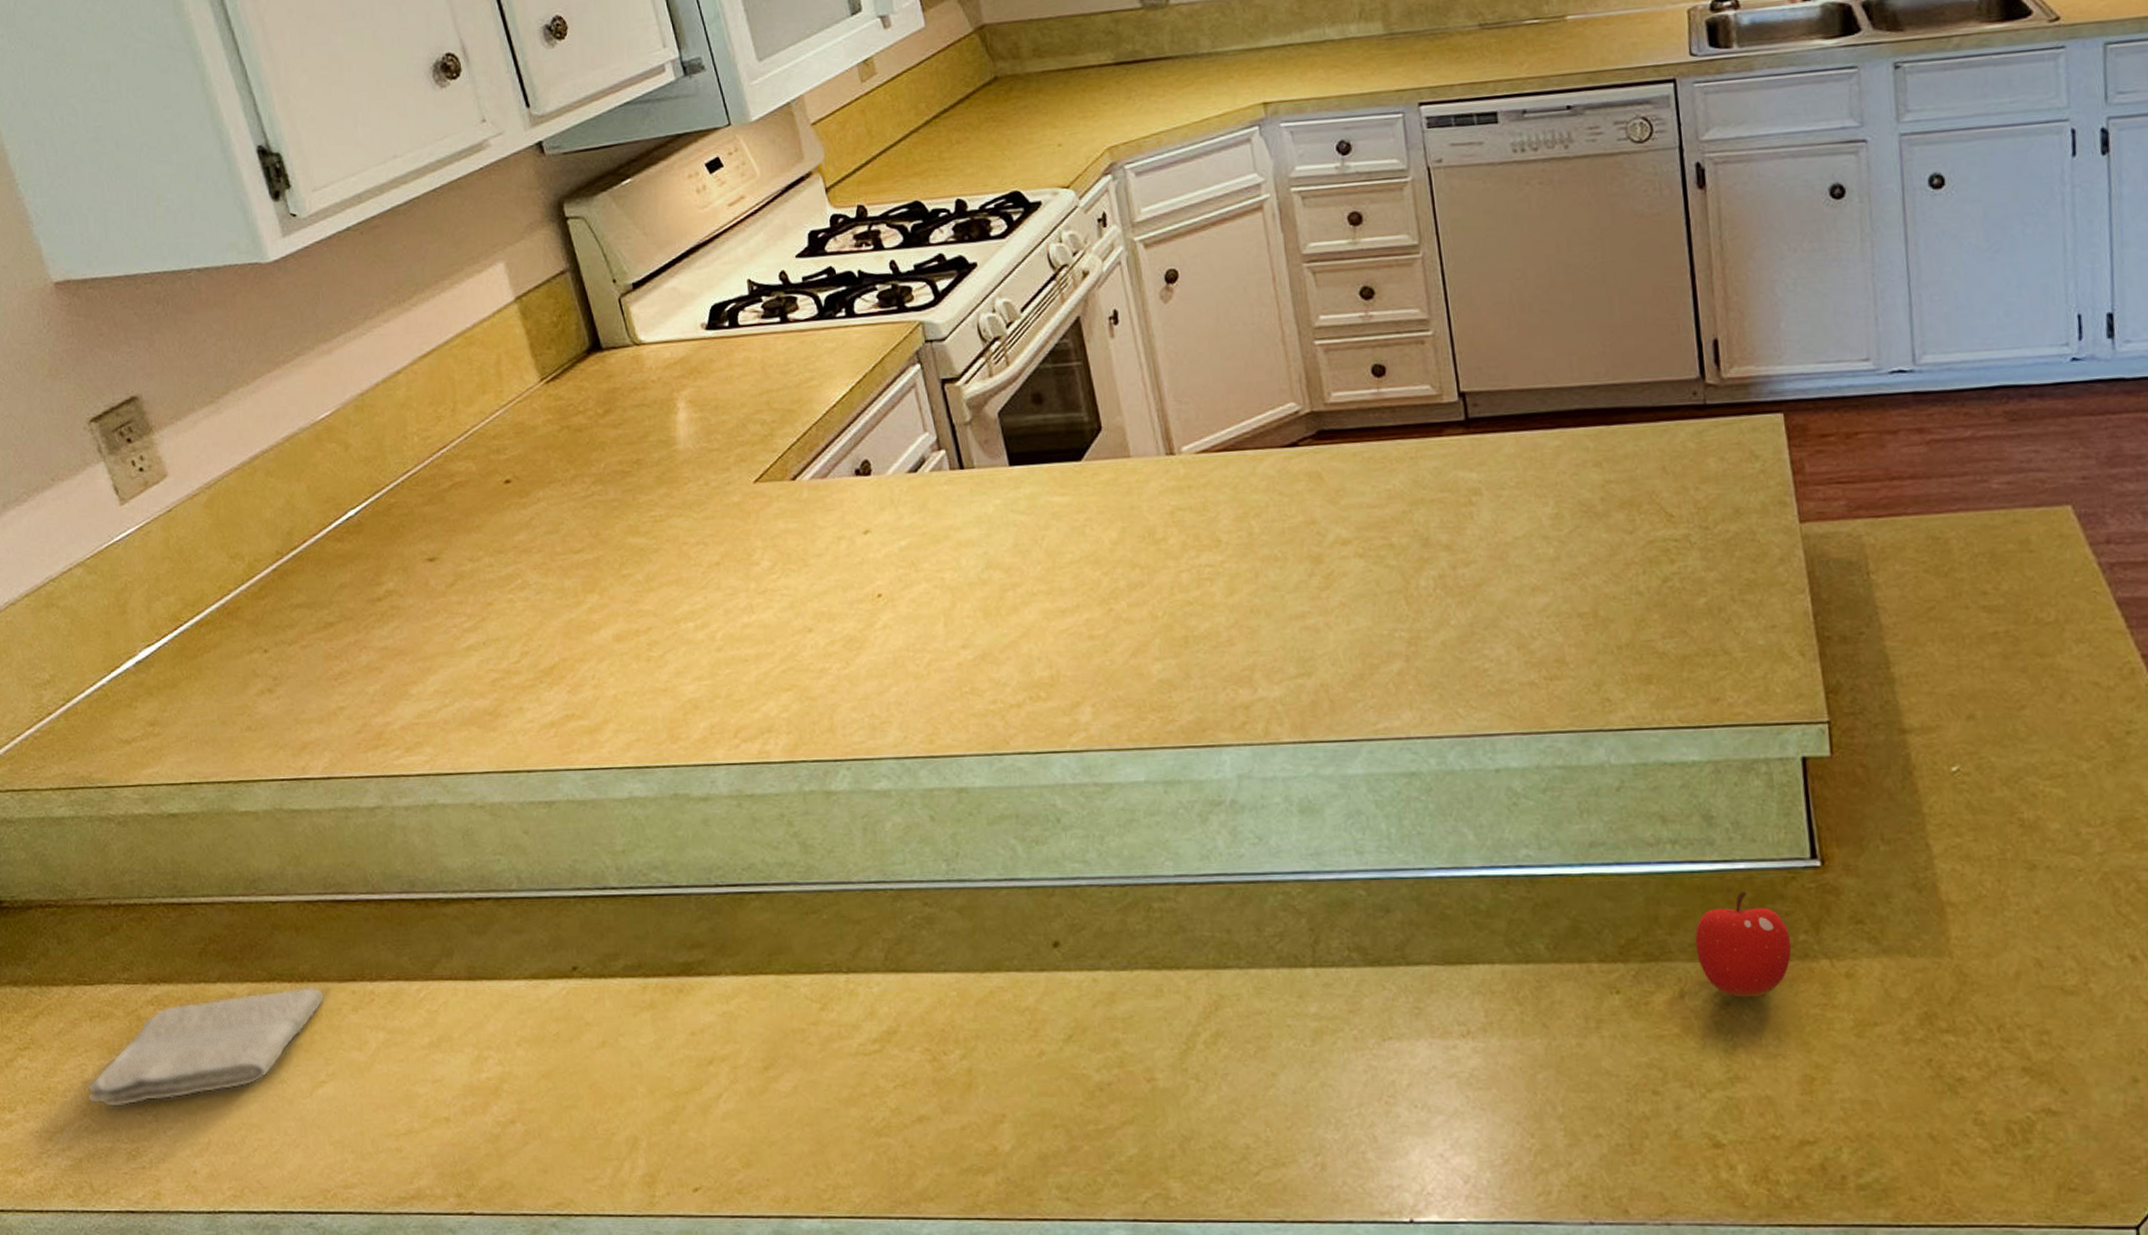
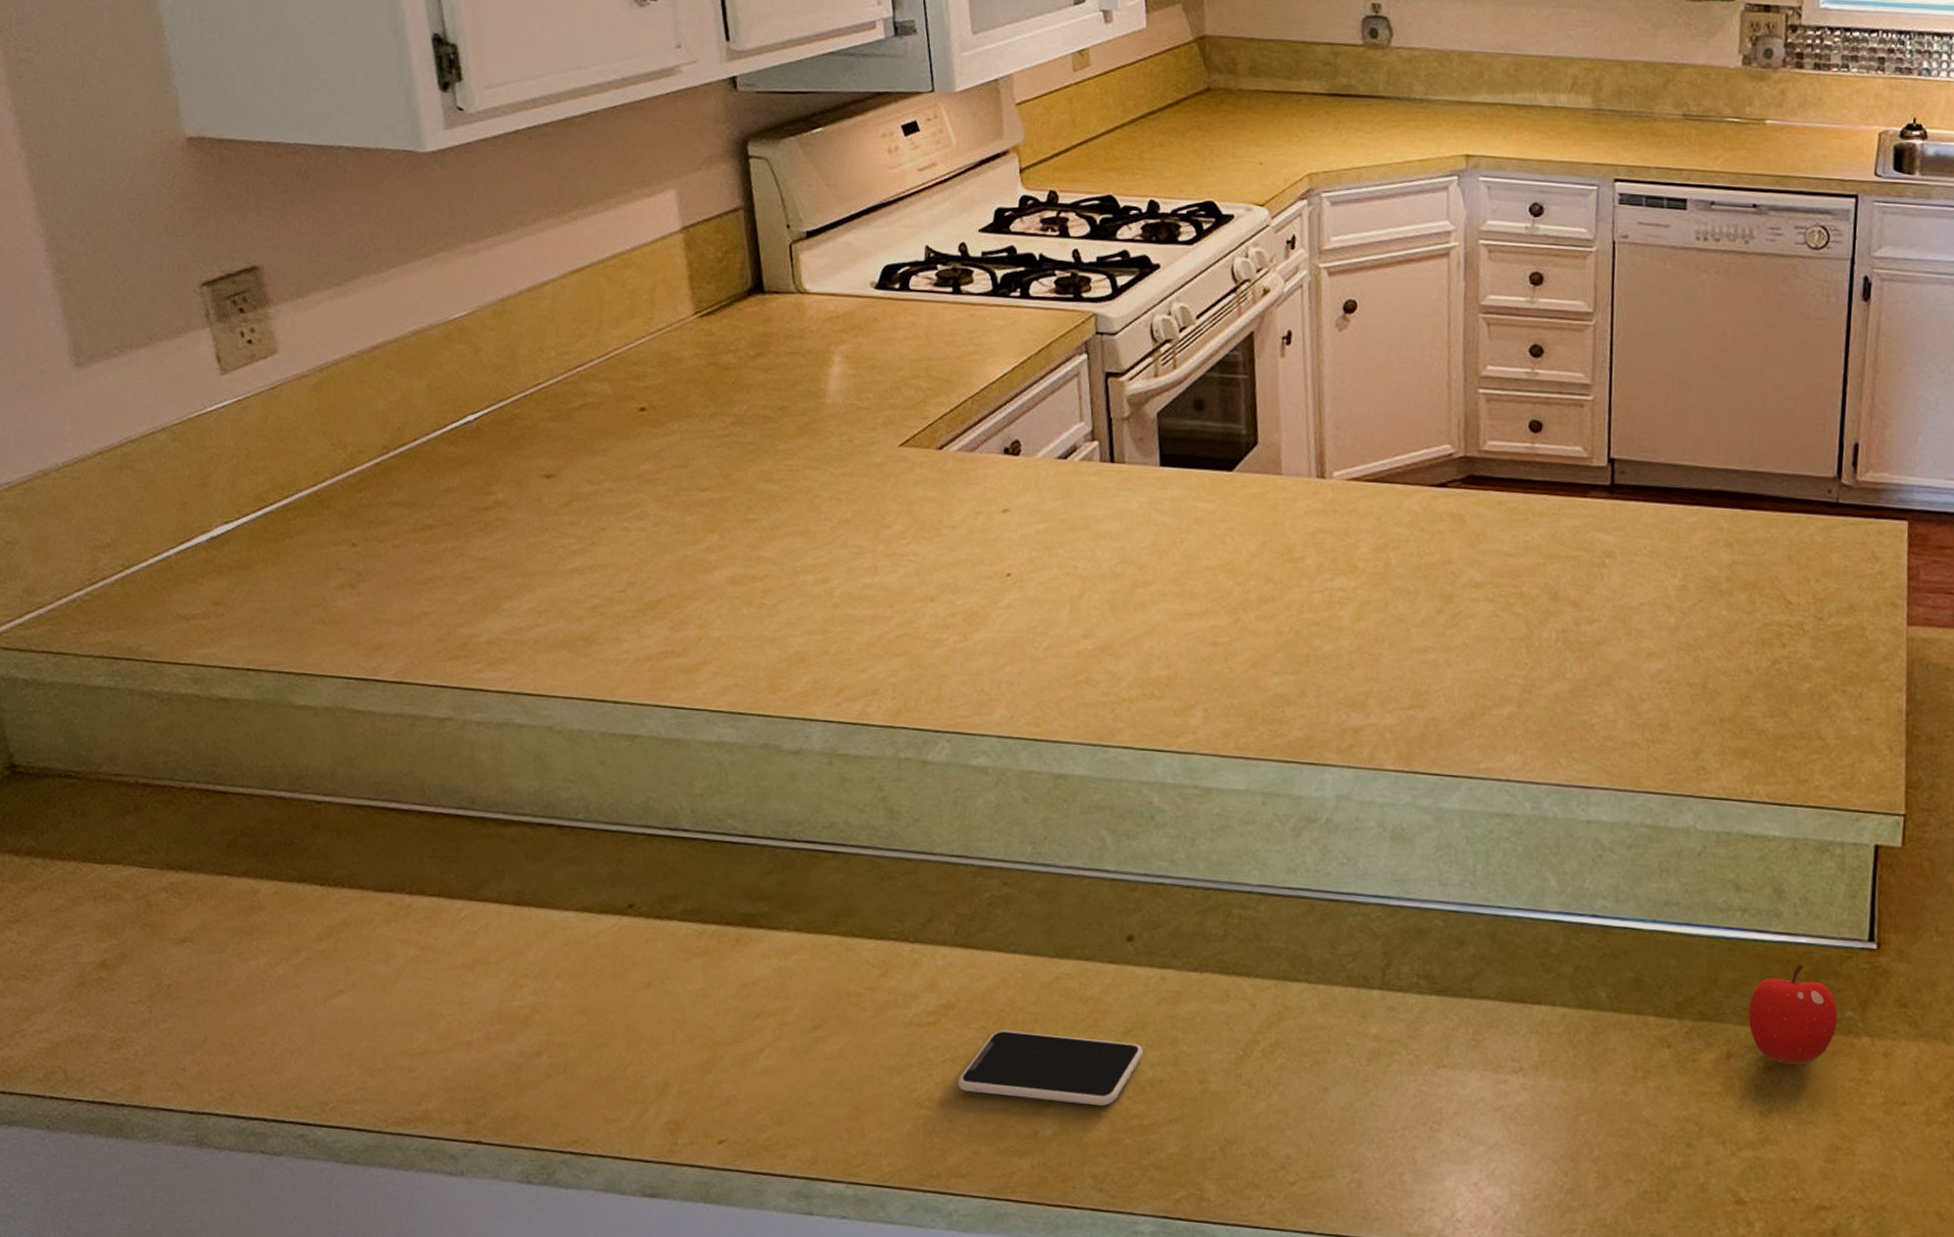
washcloth: present [88,986,325,1108] -> none [77,892,357,994]
smartphone: none [911,1049,1088,1116] -> present [958,1030,1144,1106]

